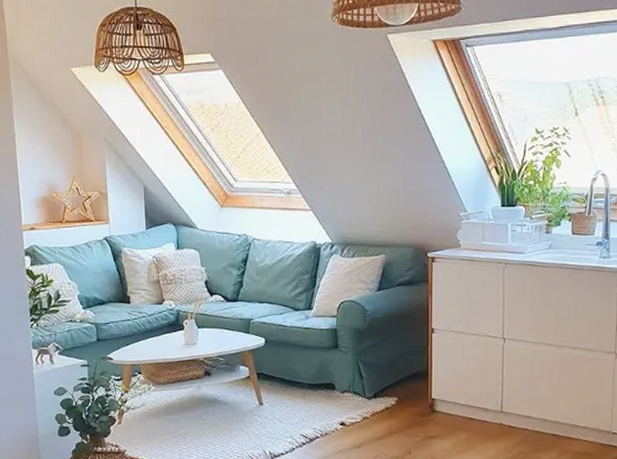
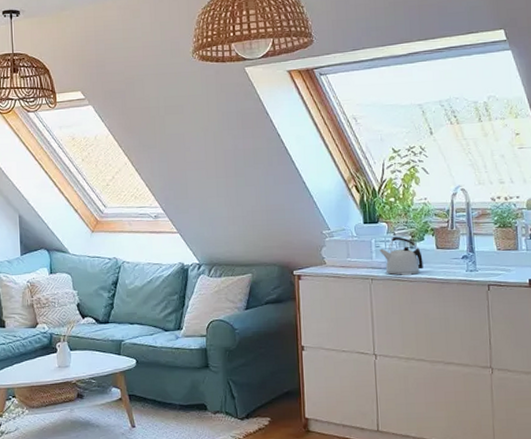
kettle: none [515,221,558,261] -> present [379,236,423,276]

